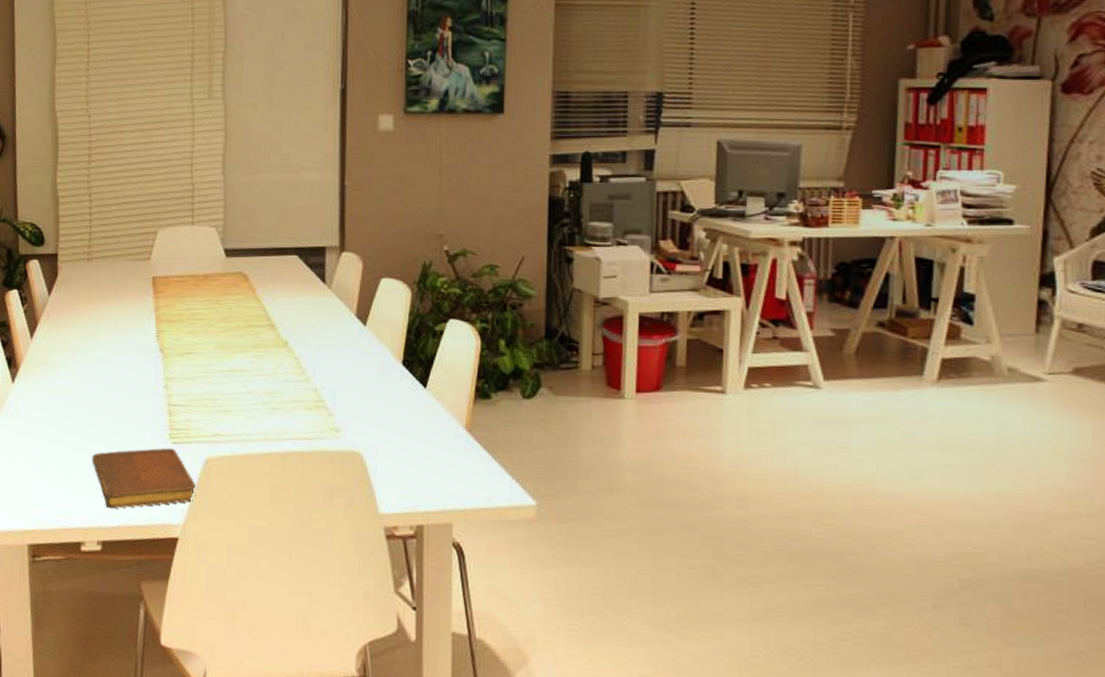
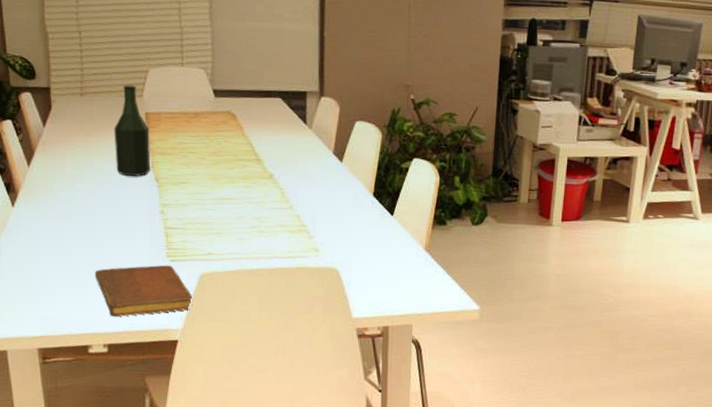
bottle: none [119,248,156,347] -> present [114,85,151,176]

